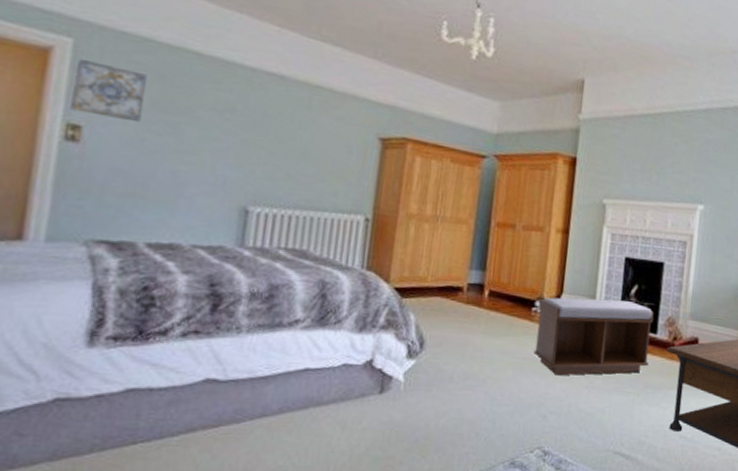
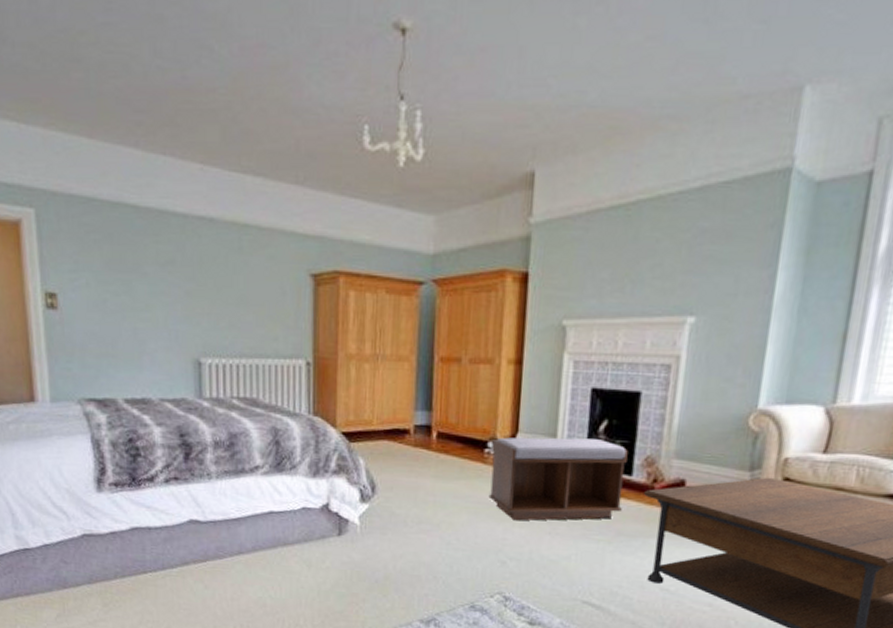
wall art: present [70,58,147,123] -> none [41,227,100,285]

